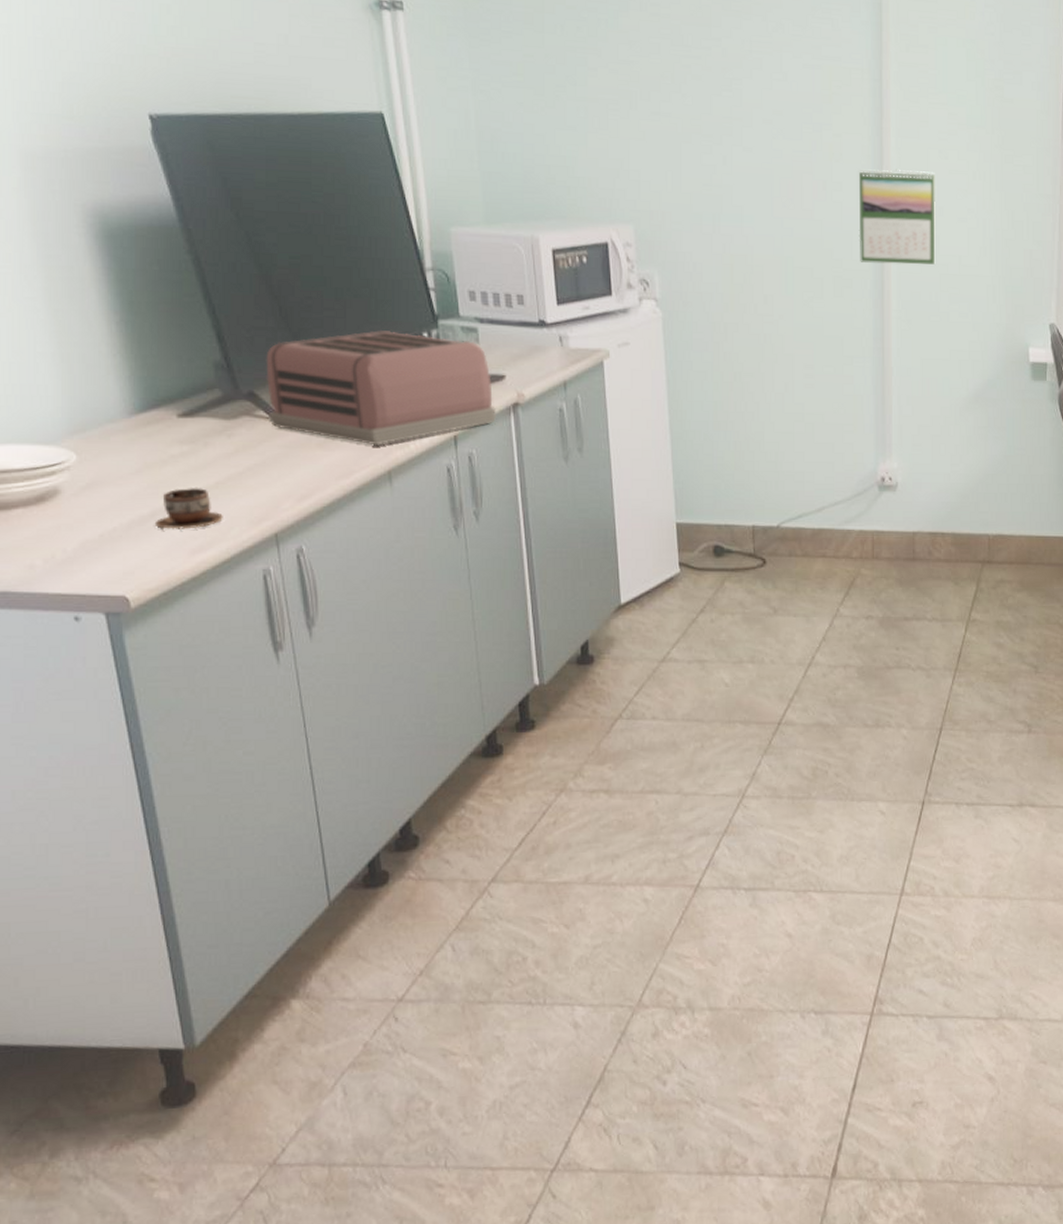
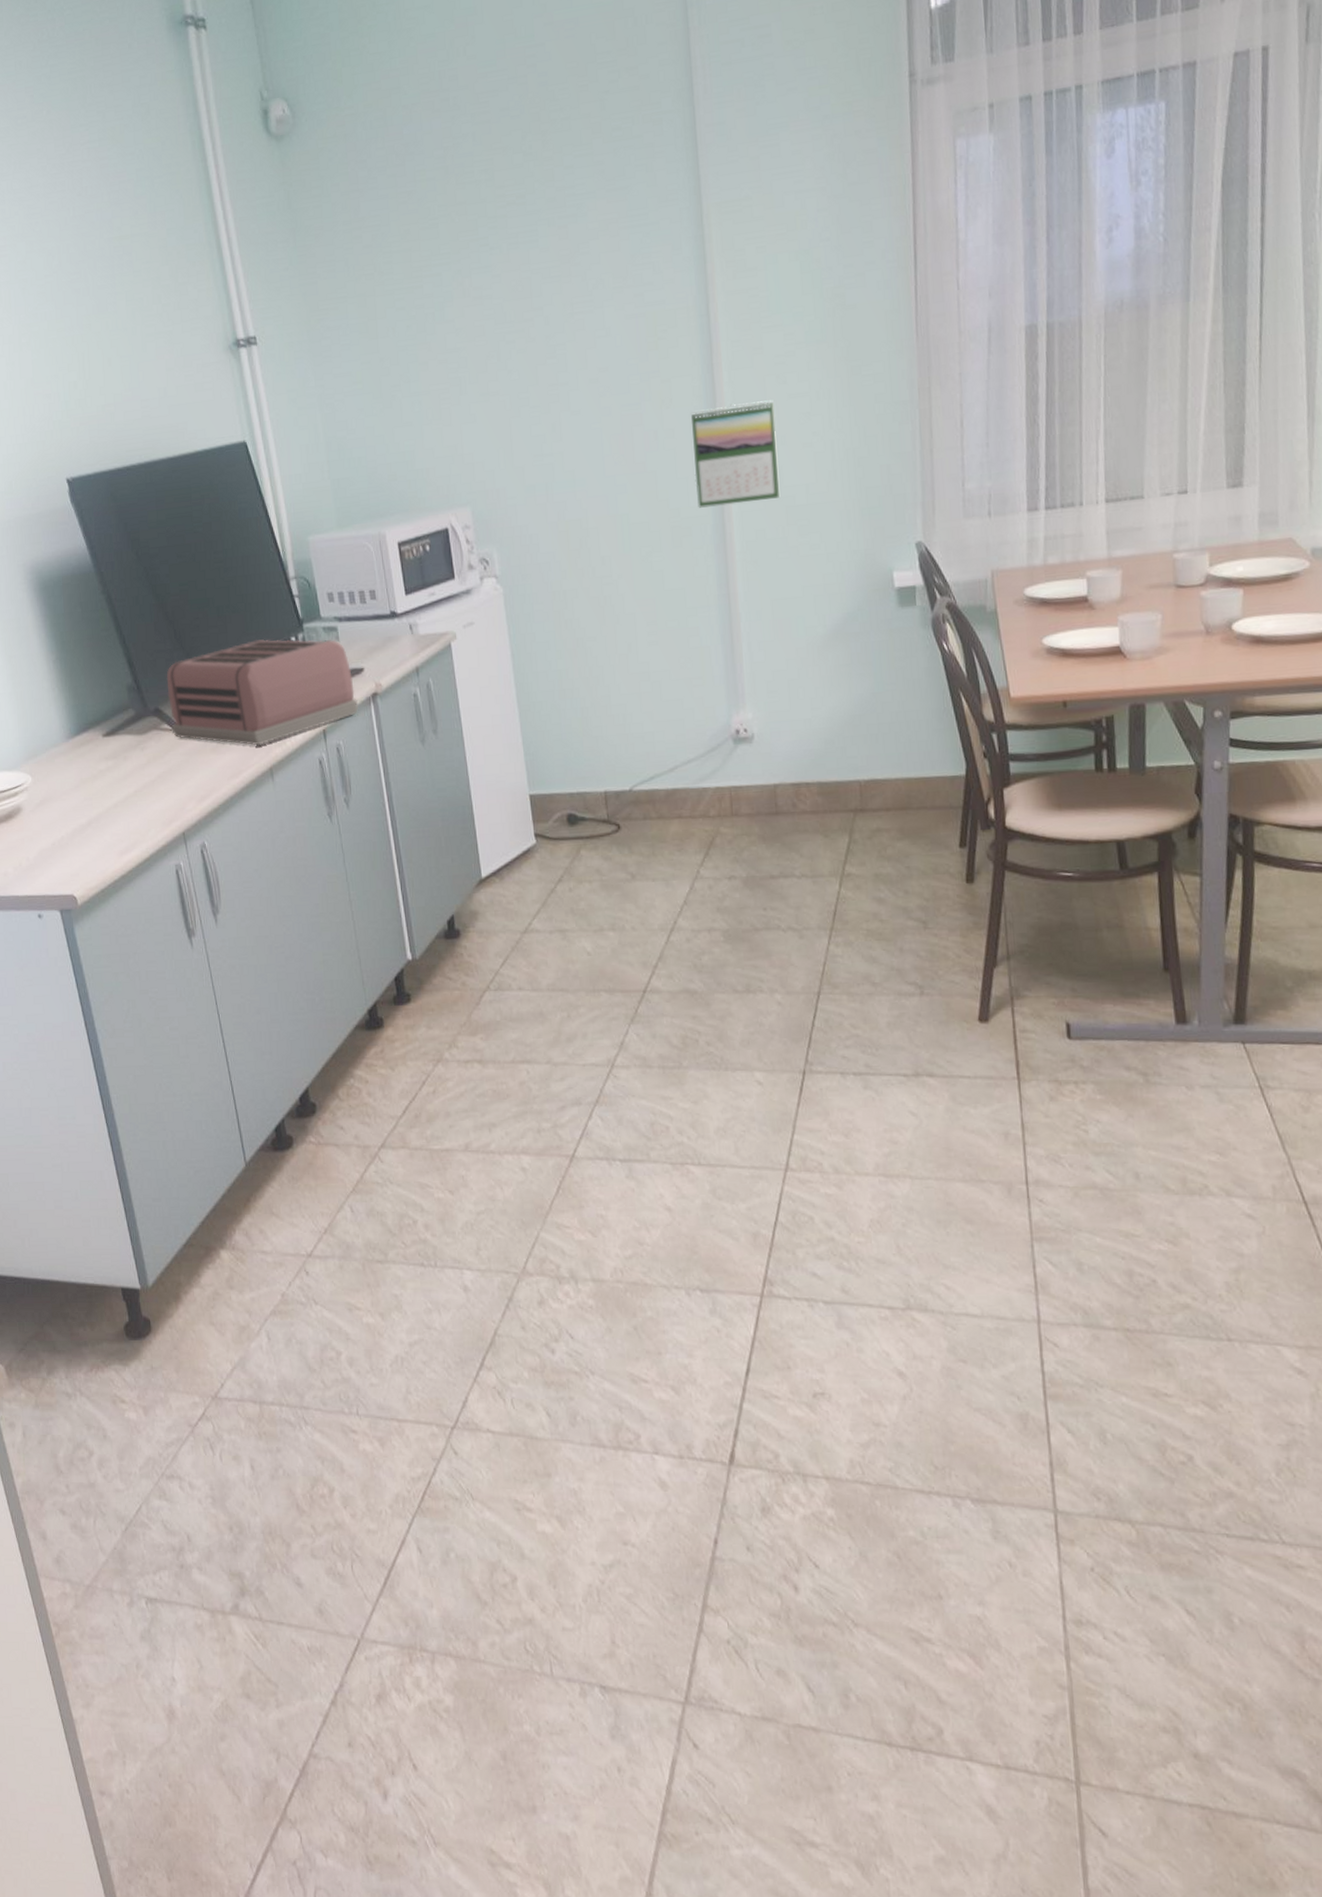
cup: present [154,487,223,529] -> none [91,796,142,835]

